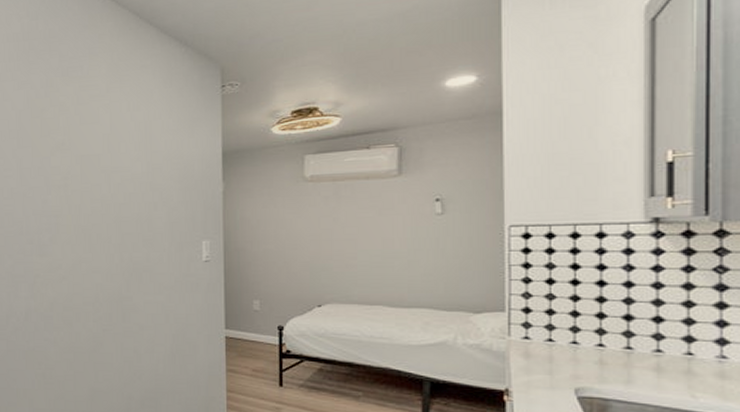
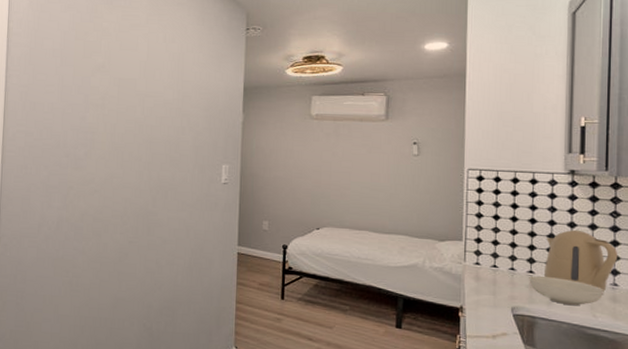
bowl: none [598,350,707,385] -> present [529,276,604,306]
kettle: none [620,291,727,366] -> present [544,229,618,292]

